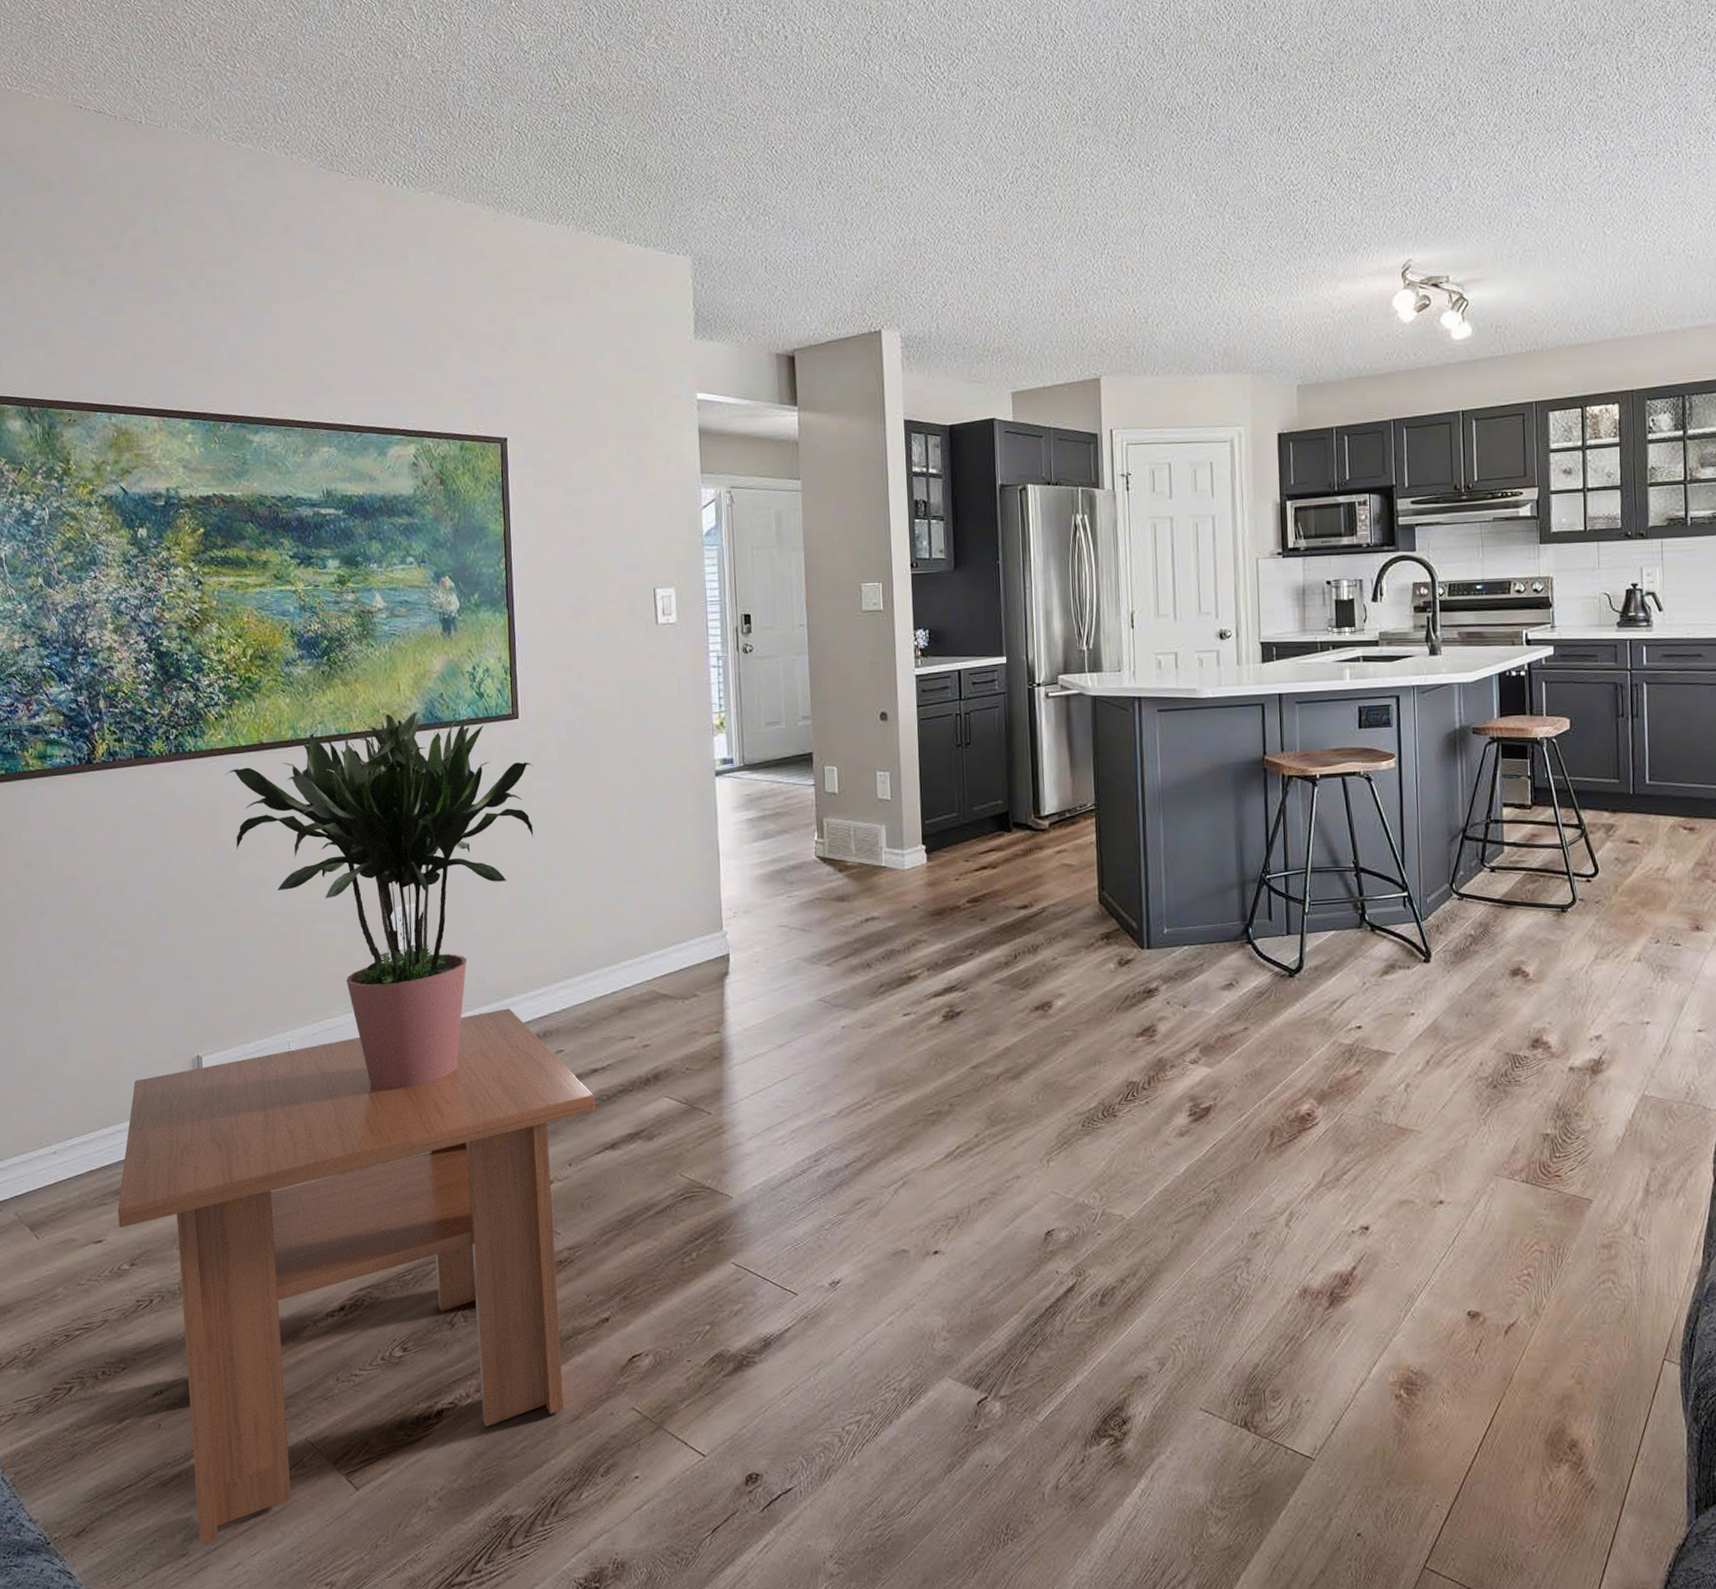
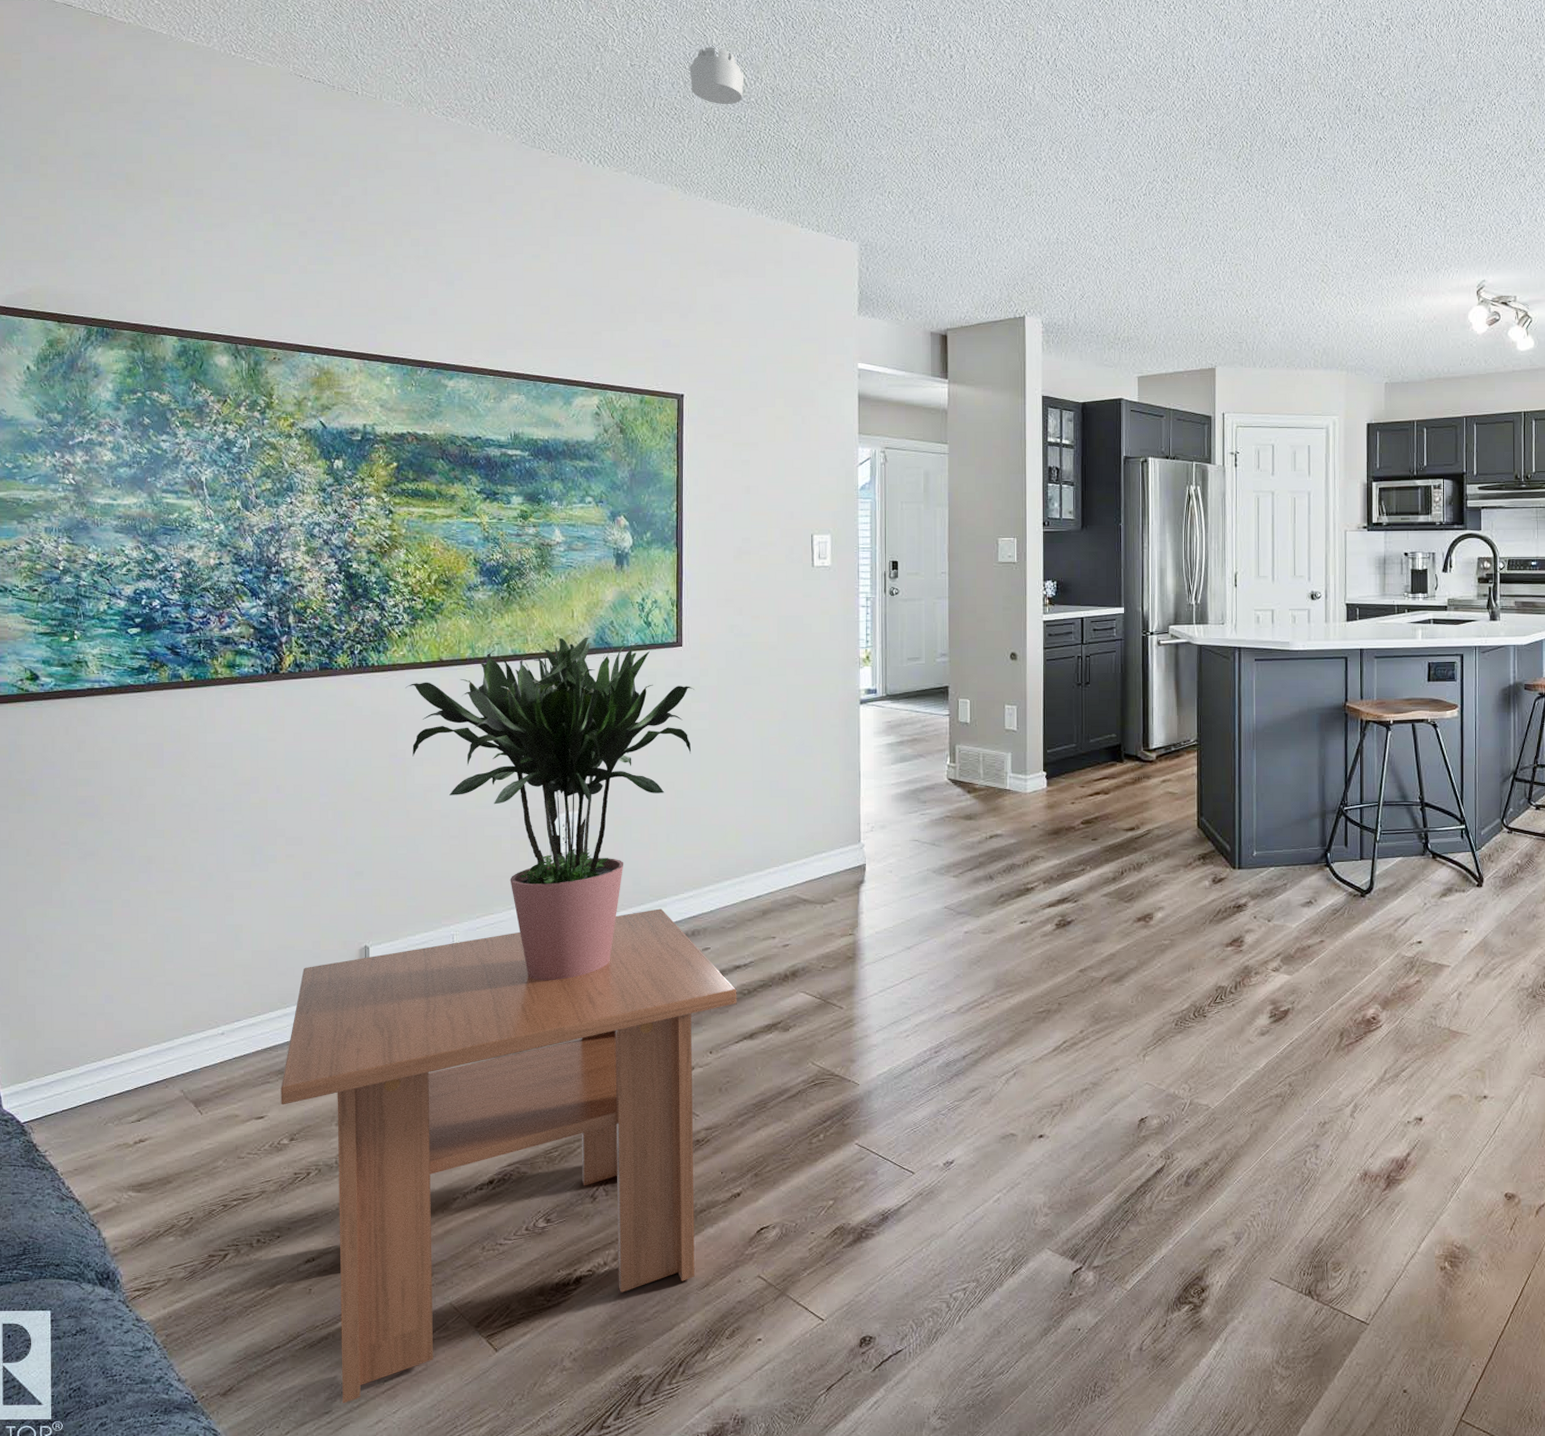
smoke detector: none [496,45,557,109] -> present [689,47,744,104]

